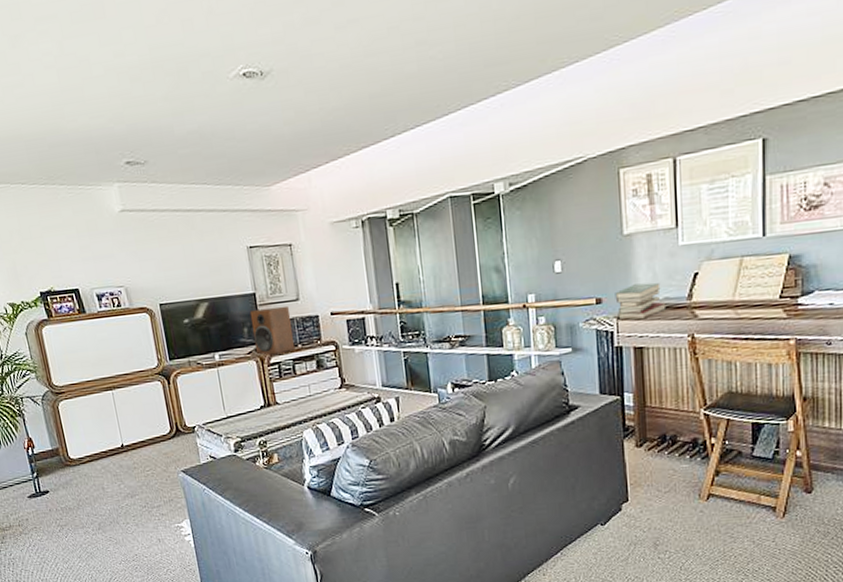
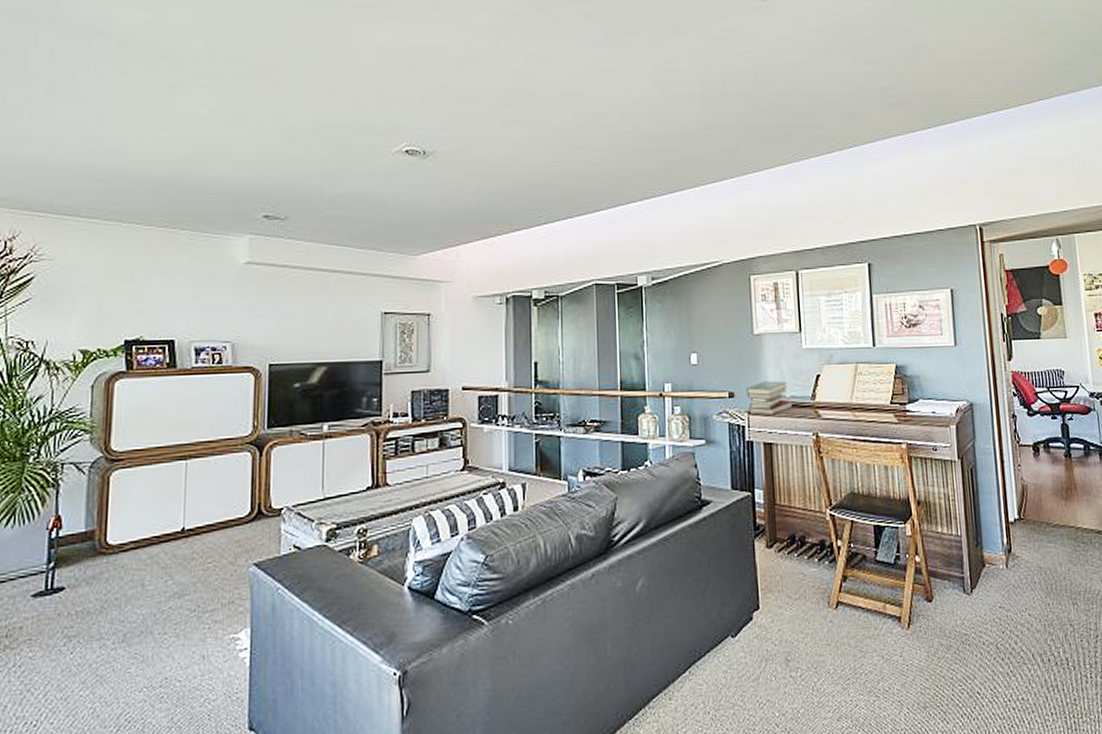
speaker: present [249,305,296,355] -> none [372,376,418,429]

